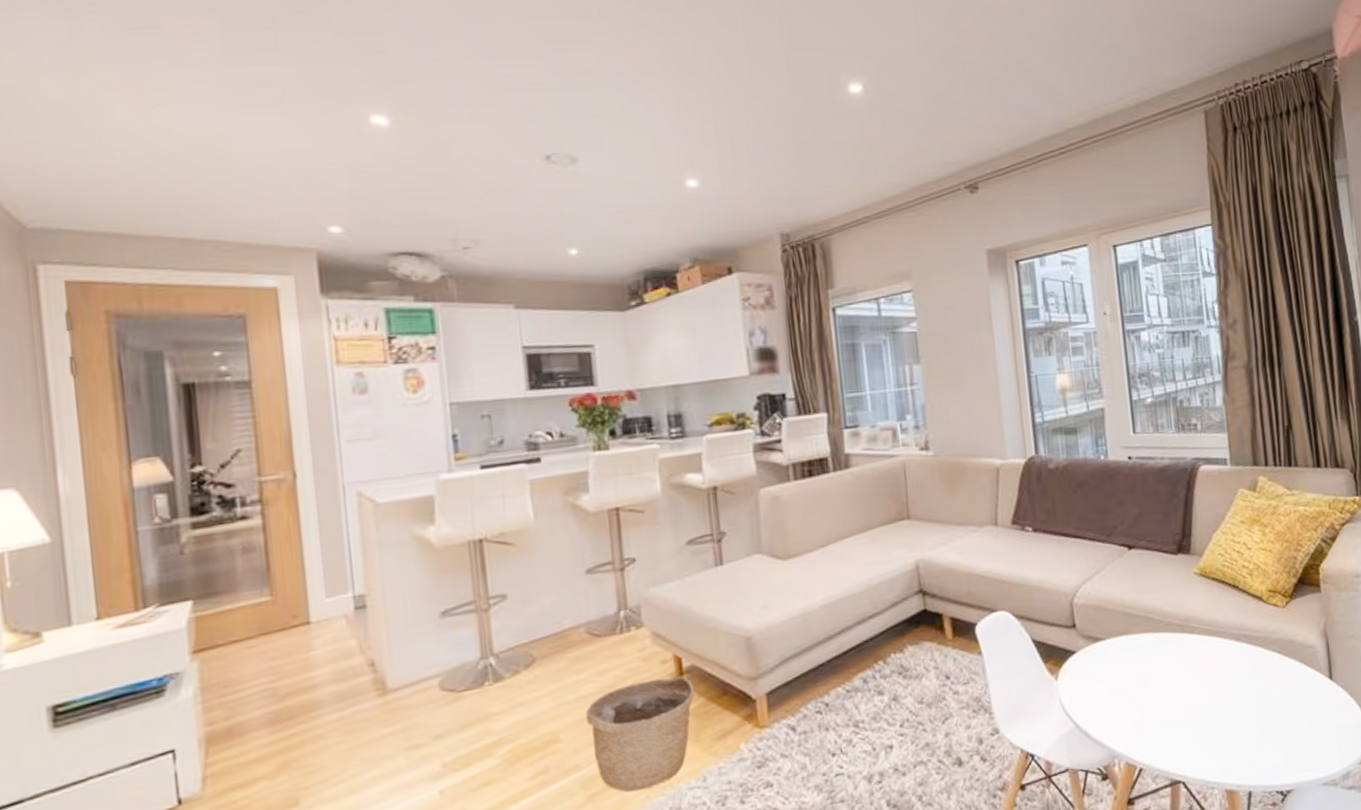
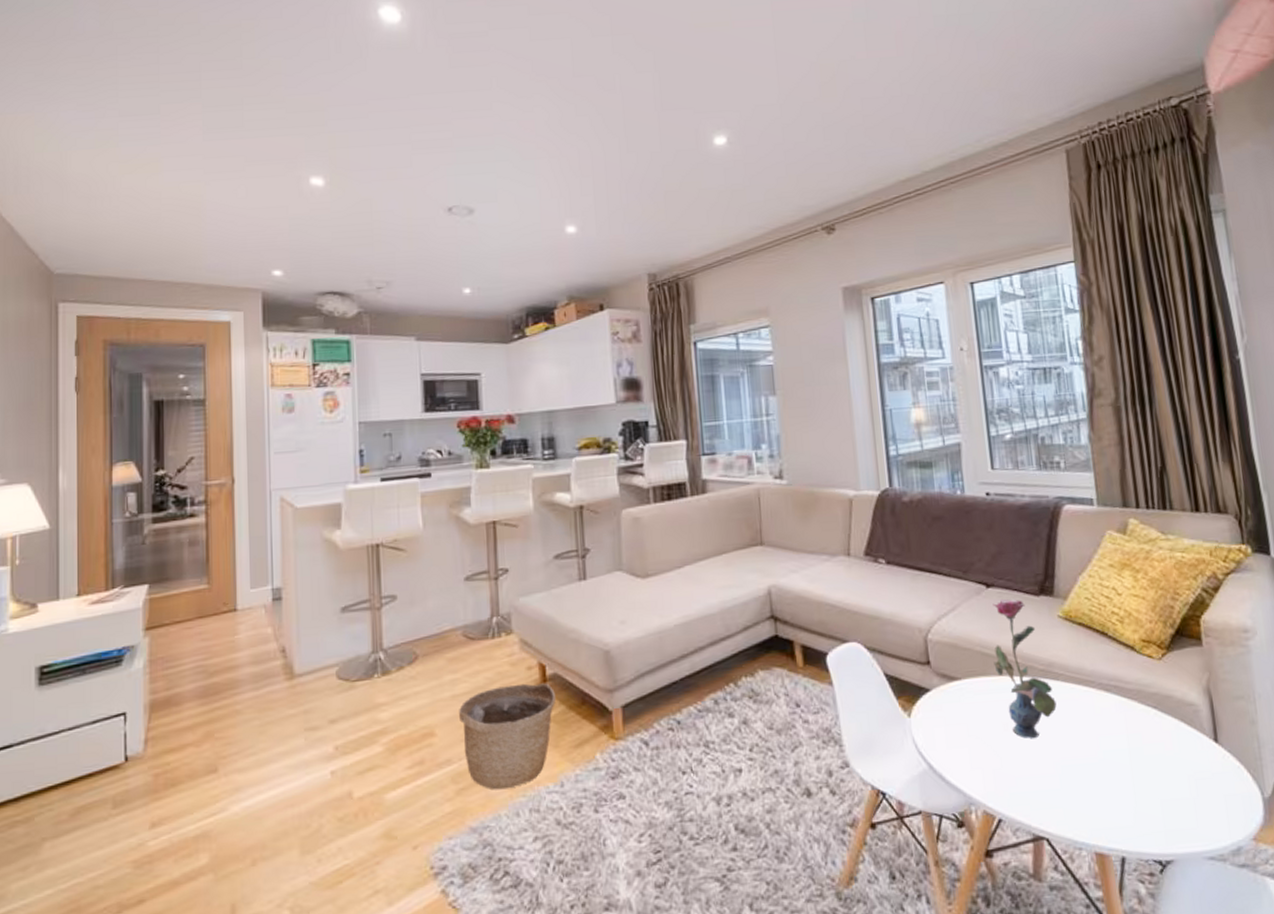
vase: none [1134,559,1193,691] -> present [993,598,1057,738]

